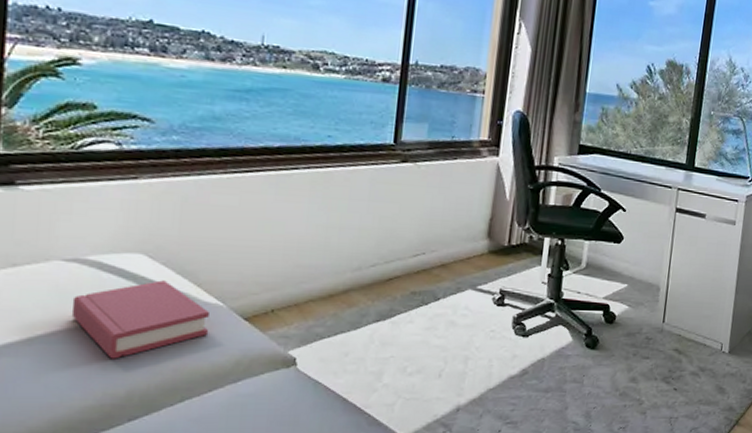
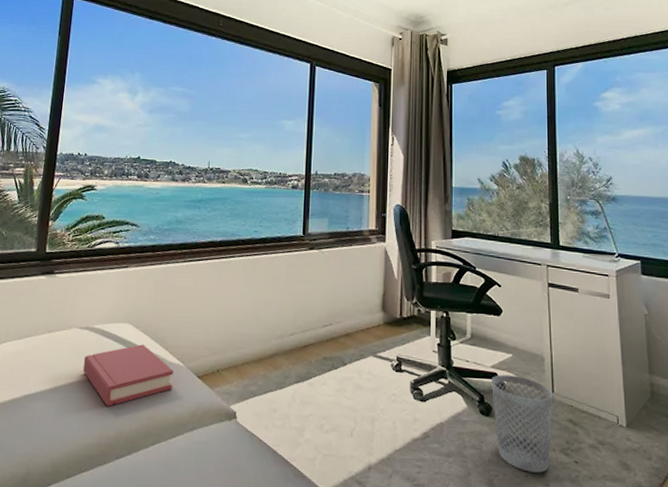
wastebasket: none [599,306,664,402] -> present [491,374,553,473]

